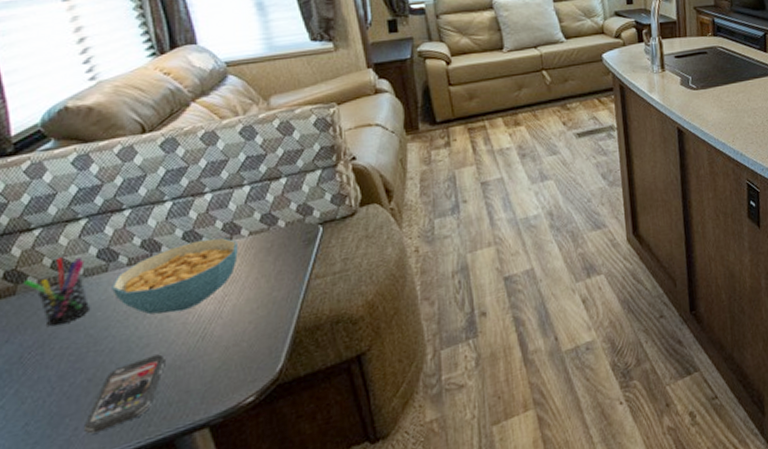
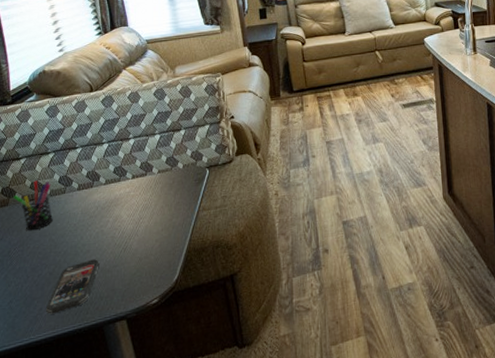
cereal bowl: present [112,237,238,315] -> none [67,173,150,229]

